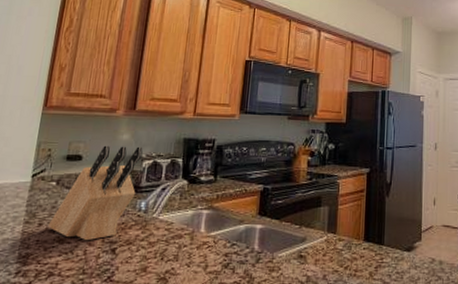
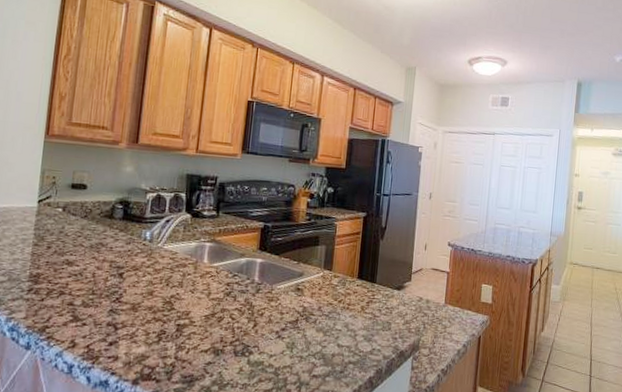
knife block: present [49,145,143,241] -> none [57,176,147,265]

